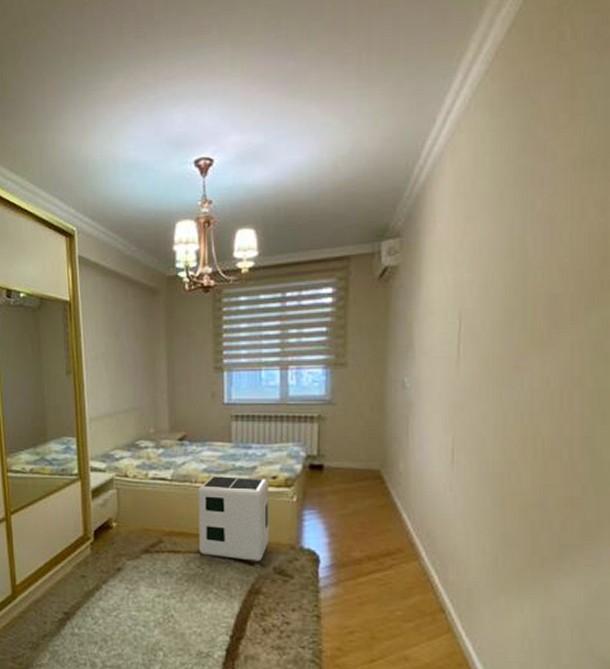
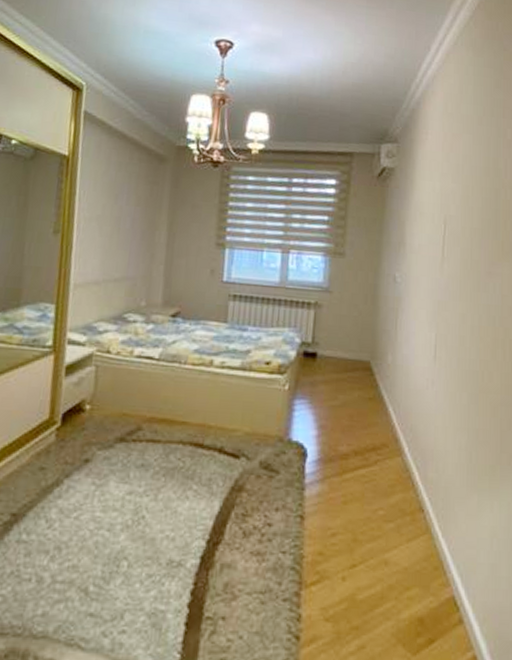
air purifier: present [198,476,268,562] -> none [181,357,261,454]

